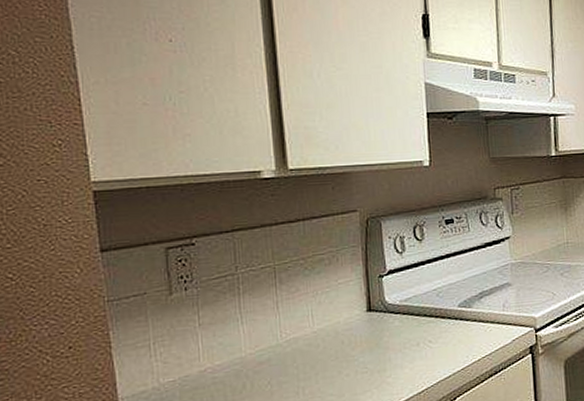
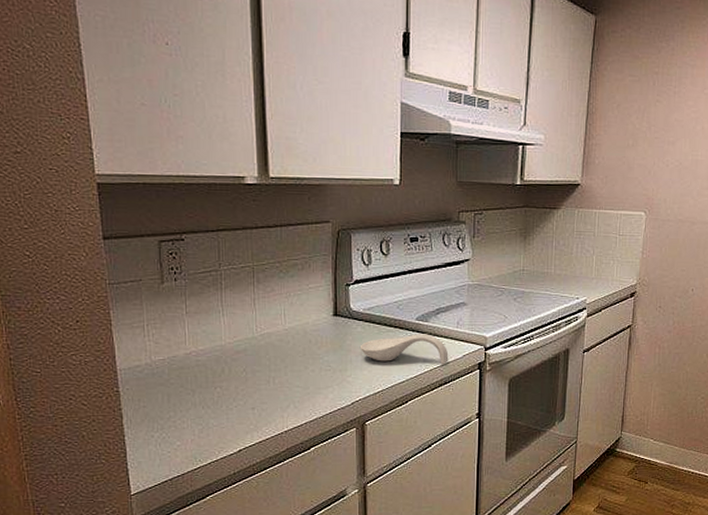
spoon rest: none [398,320,497,357] -> present [359,334,449,365]

